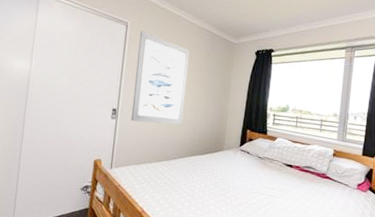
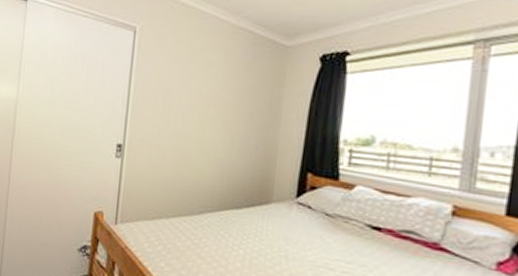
wall art: present [131,30,190,125] -> none [140,36,221,166]

